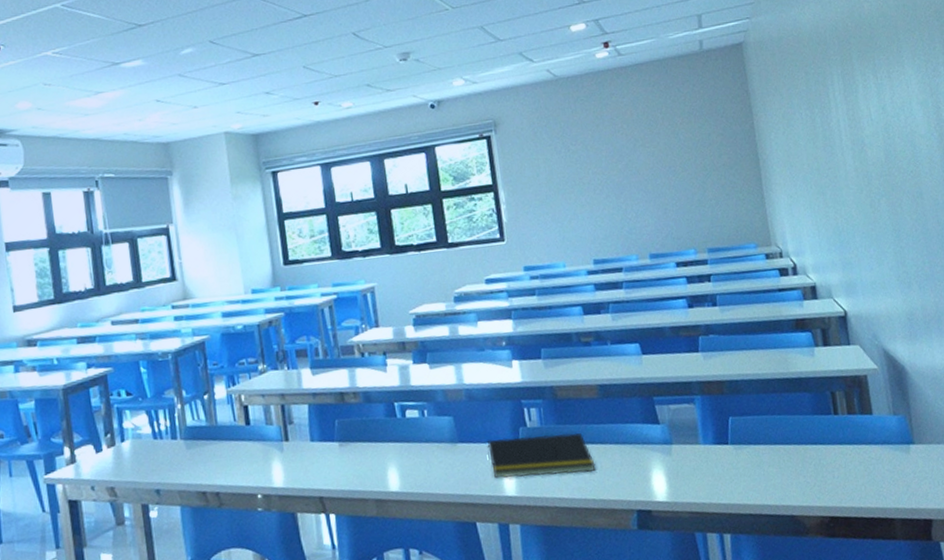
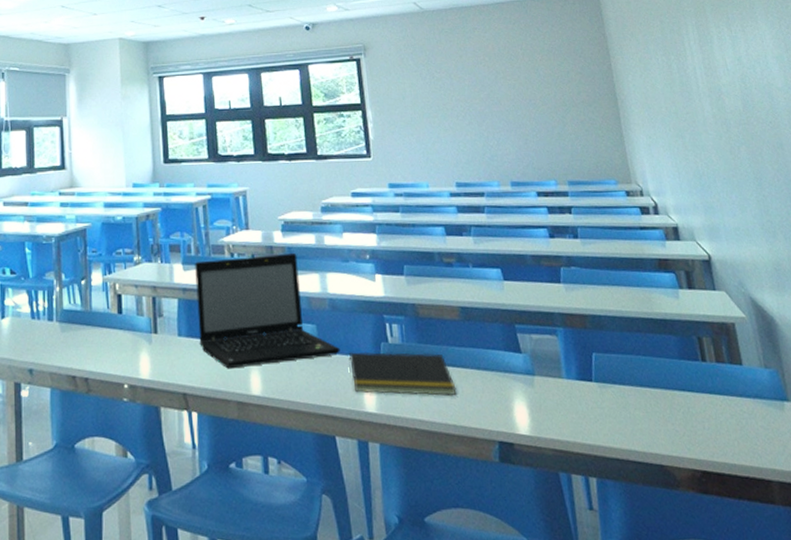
laptop: none [324,347,478,469] -> present [195,254,340,369]

